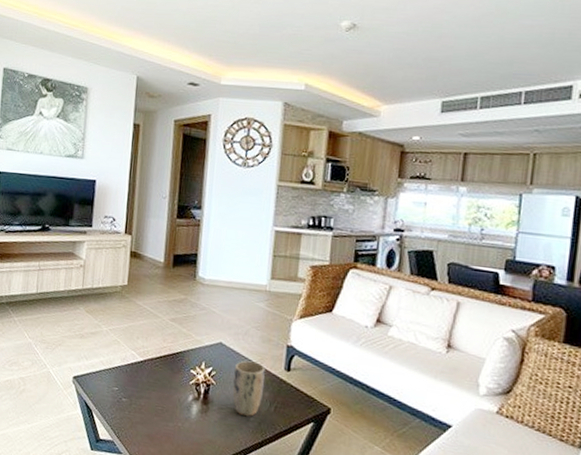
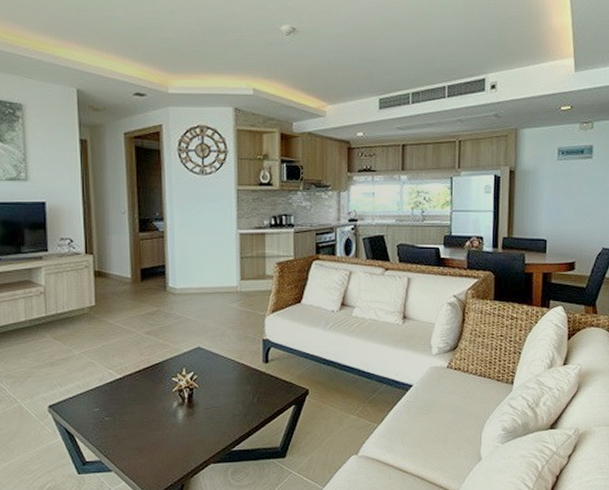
plant pot: present [232,360,265,416] -> none [216,360,246,411]

